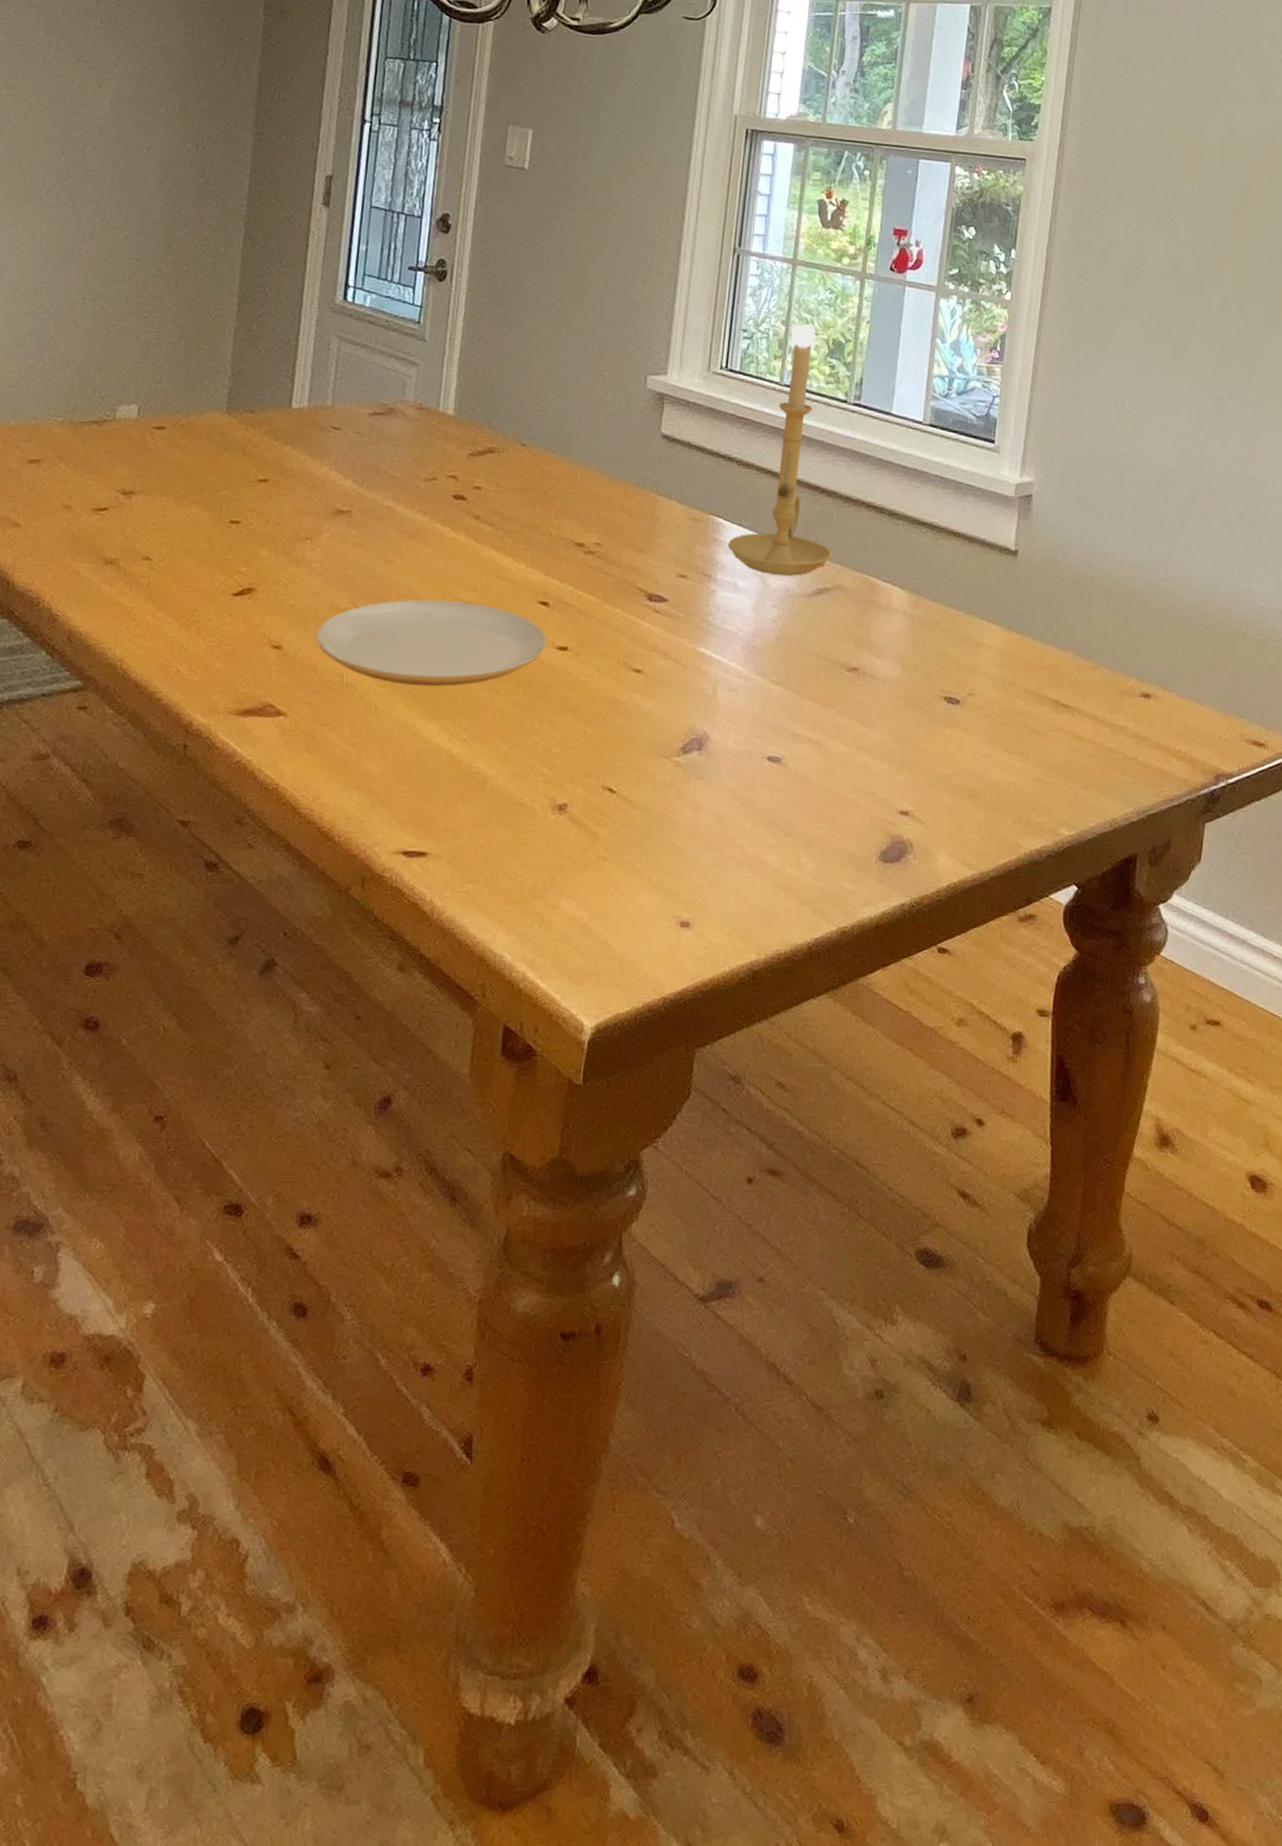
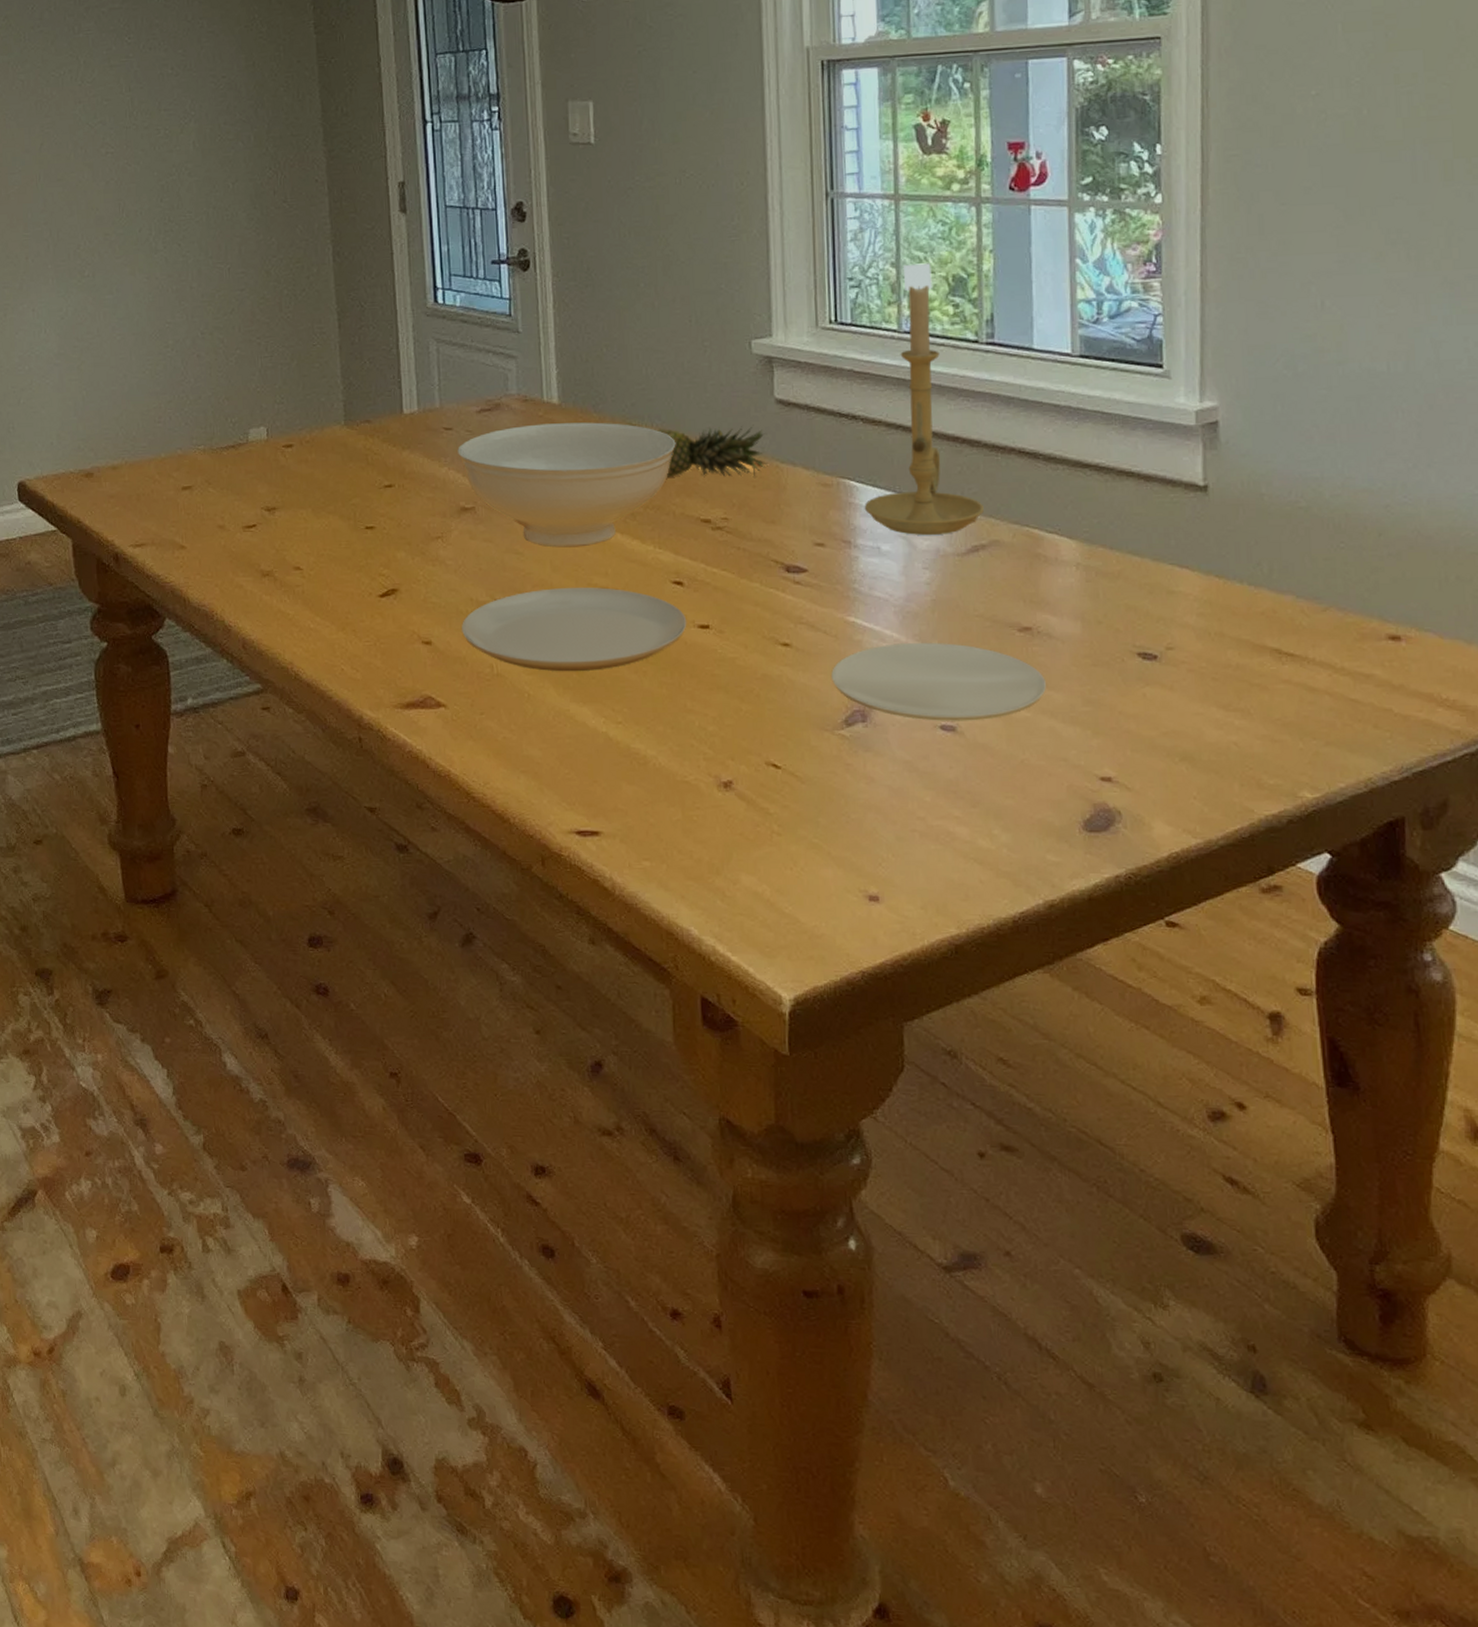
decorative bowl: none [342,433,563,560] -> present [458,422,676,548]
fruit: none [546,451,649,507] -> present [657,424,768,477]
plate: none [675,675,865,754] -> present [831,642,1047,721]

